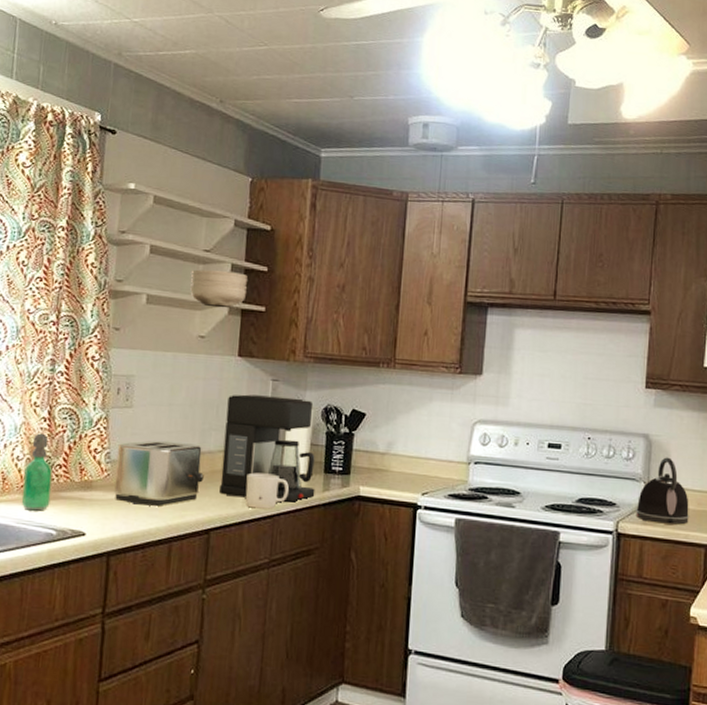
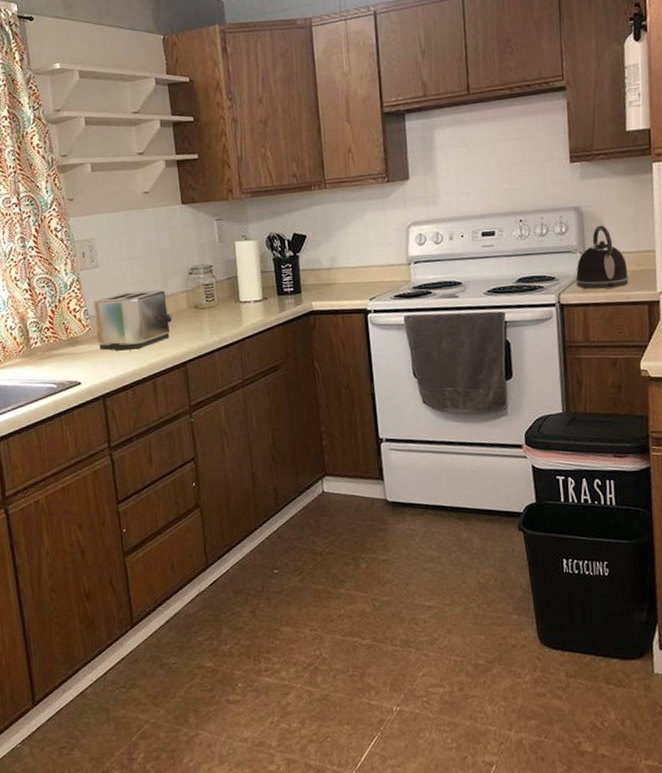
soap dispenser: present [21,433,53,511] -> none [19,303,46,371]
bowl: present [189,269,249,309] -> none [125,127,179,164]
coffee maker: present [219,394,315,504] -> none [180,232,273,330]
mug: present [245,472,290,510] -> none [209,304,250,338]

